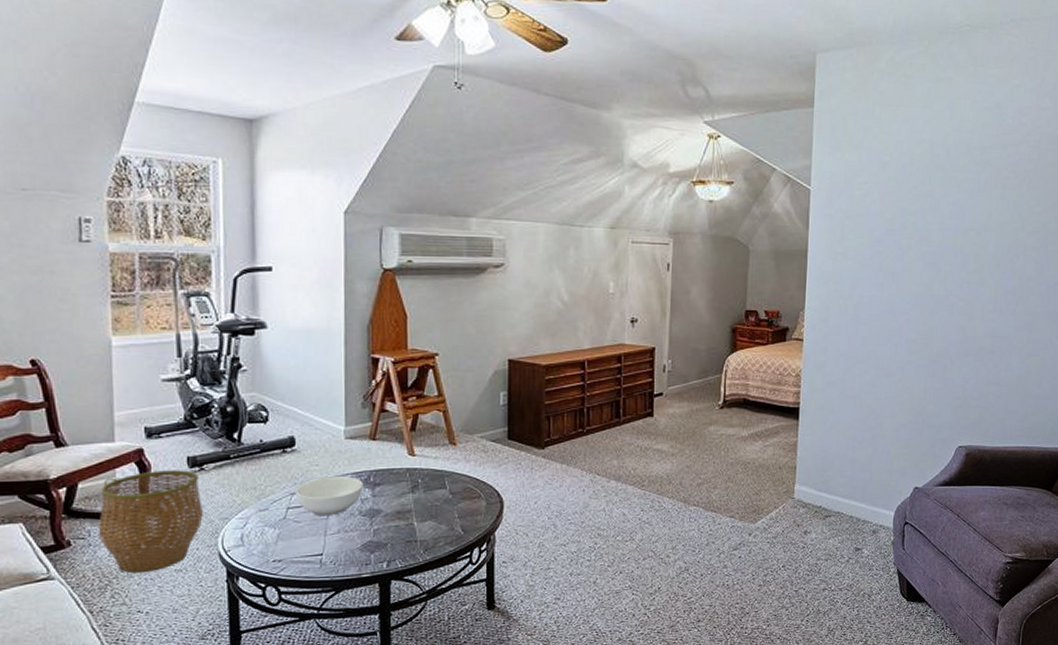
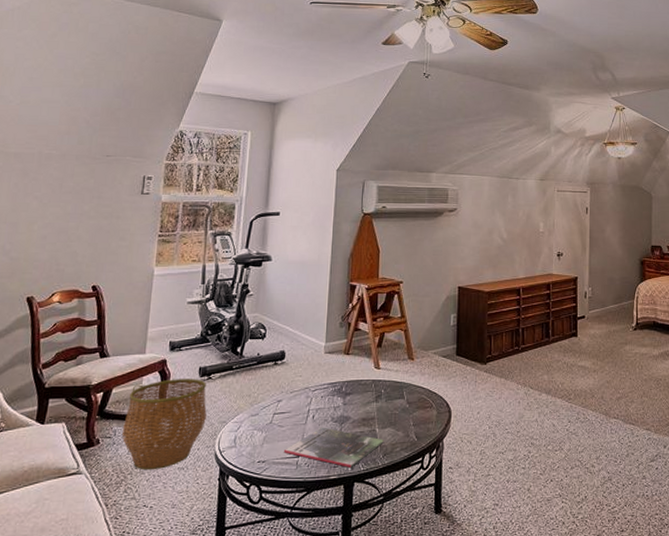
bowl: present [295,476,363,515] -> none [281,386,337,421]
magazine: none [303,521,424,565] -> present [283,427,384,467]

